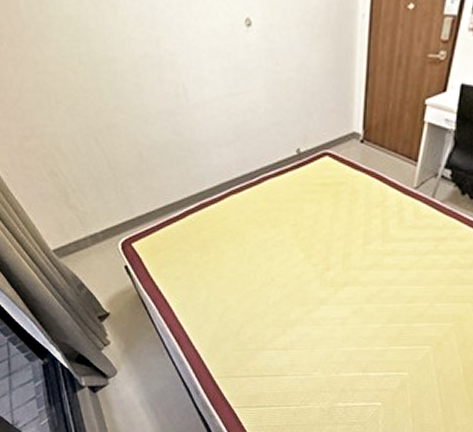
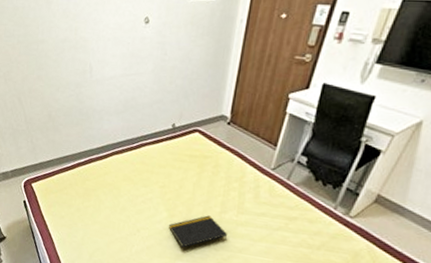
notepad: none [306,250,373,290] -> present [168,215,227,248]

